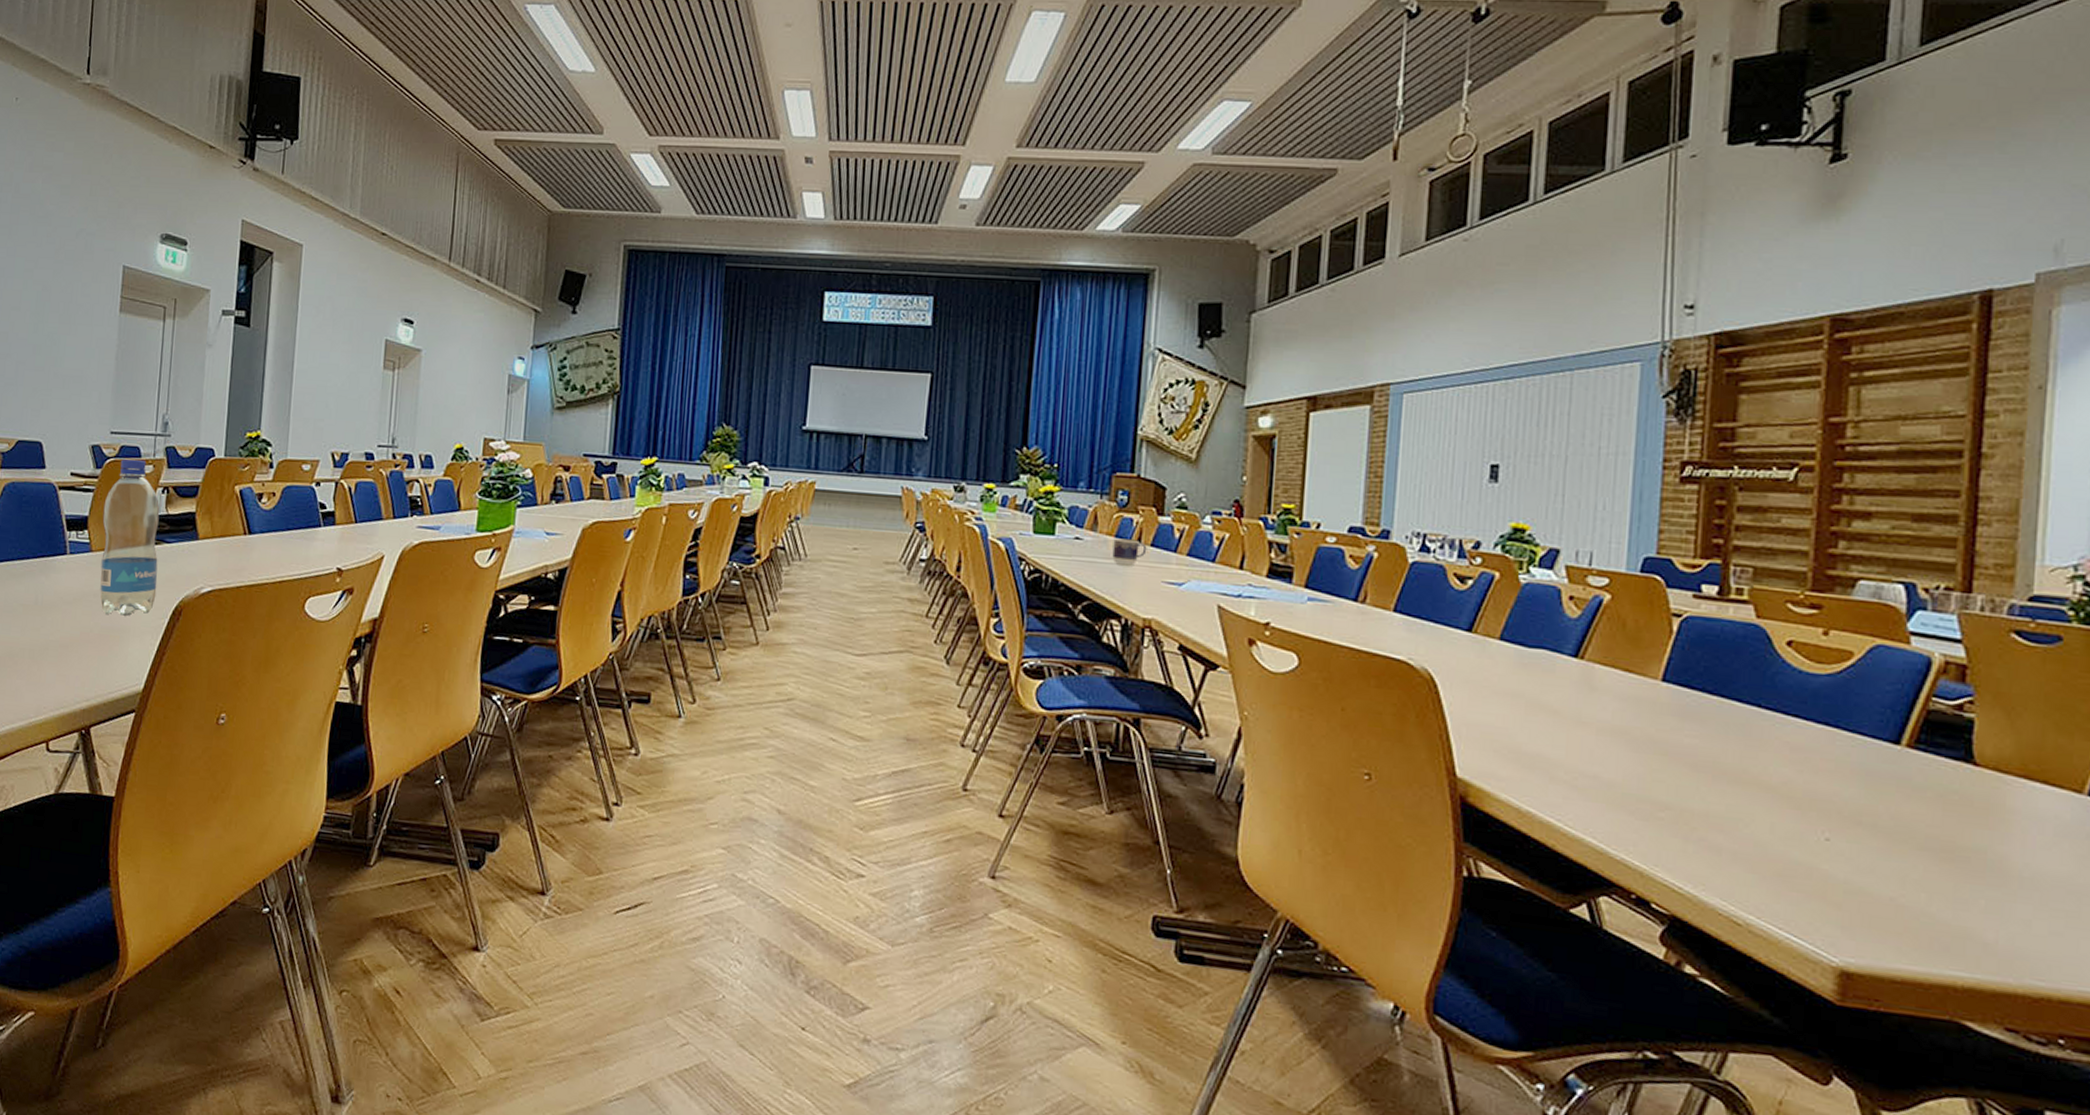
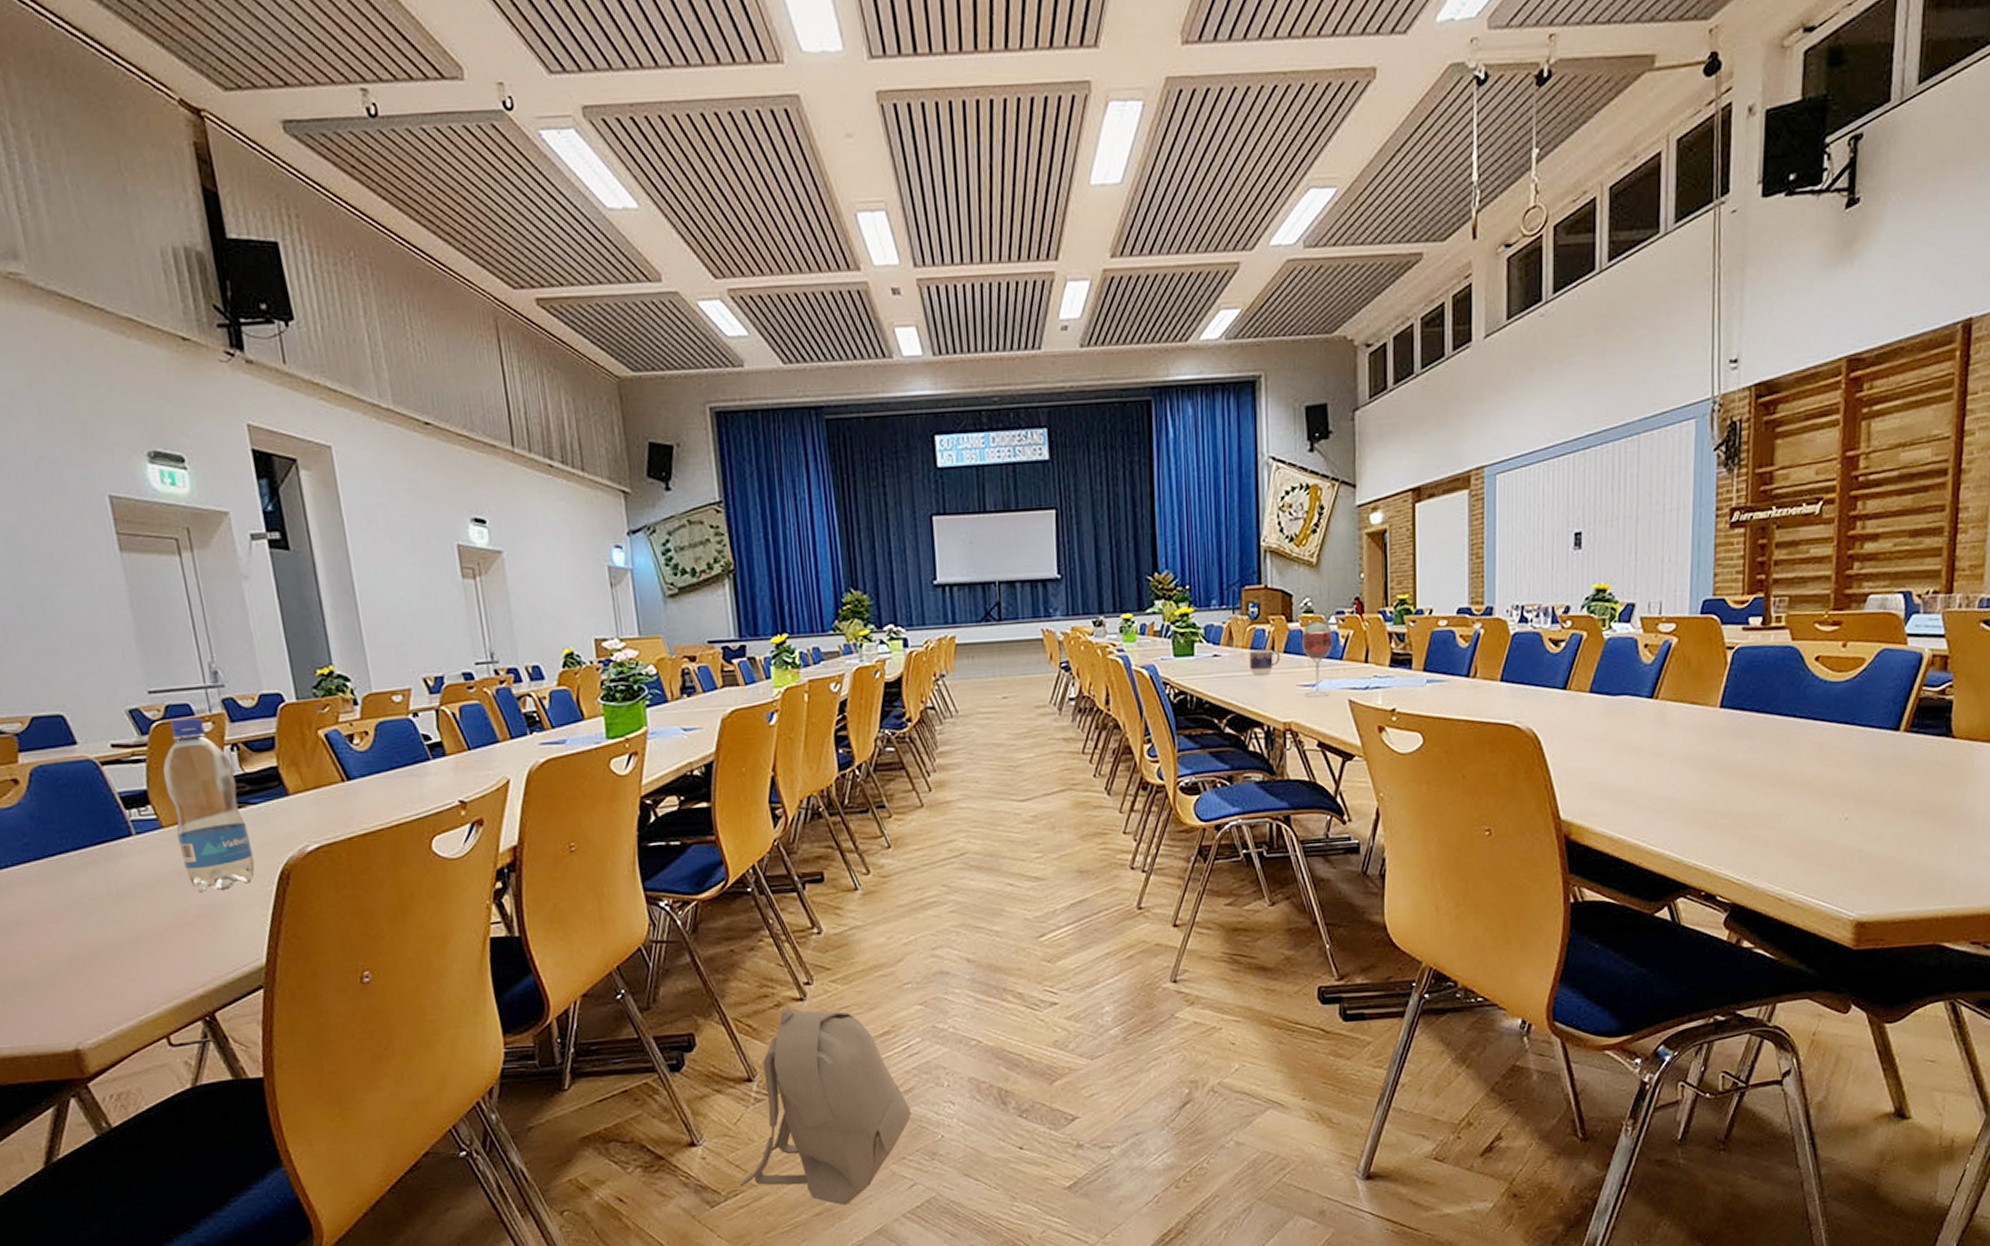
backpack: none [513,825,697,1050] -> present [740,1007,912,1205]
wineglass: none [1168,518,1206,600] -> present [1302,621,1332,699]

